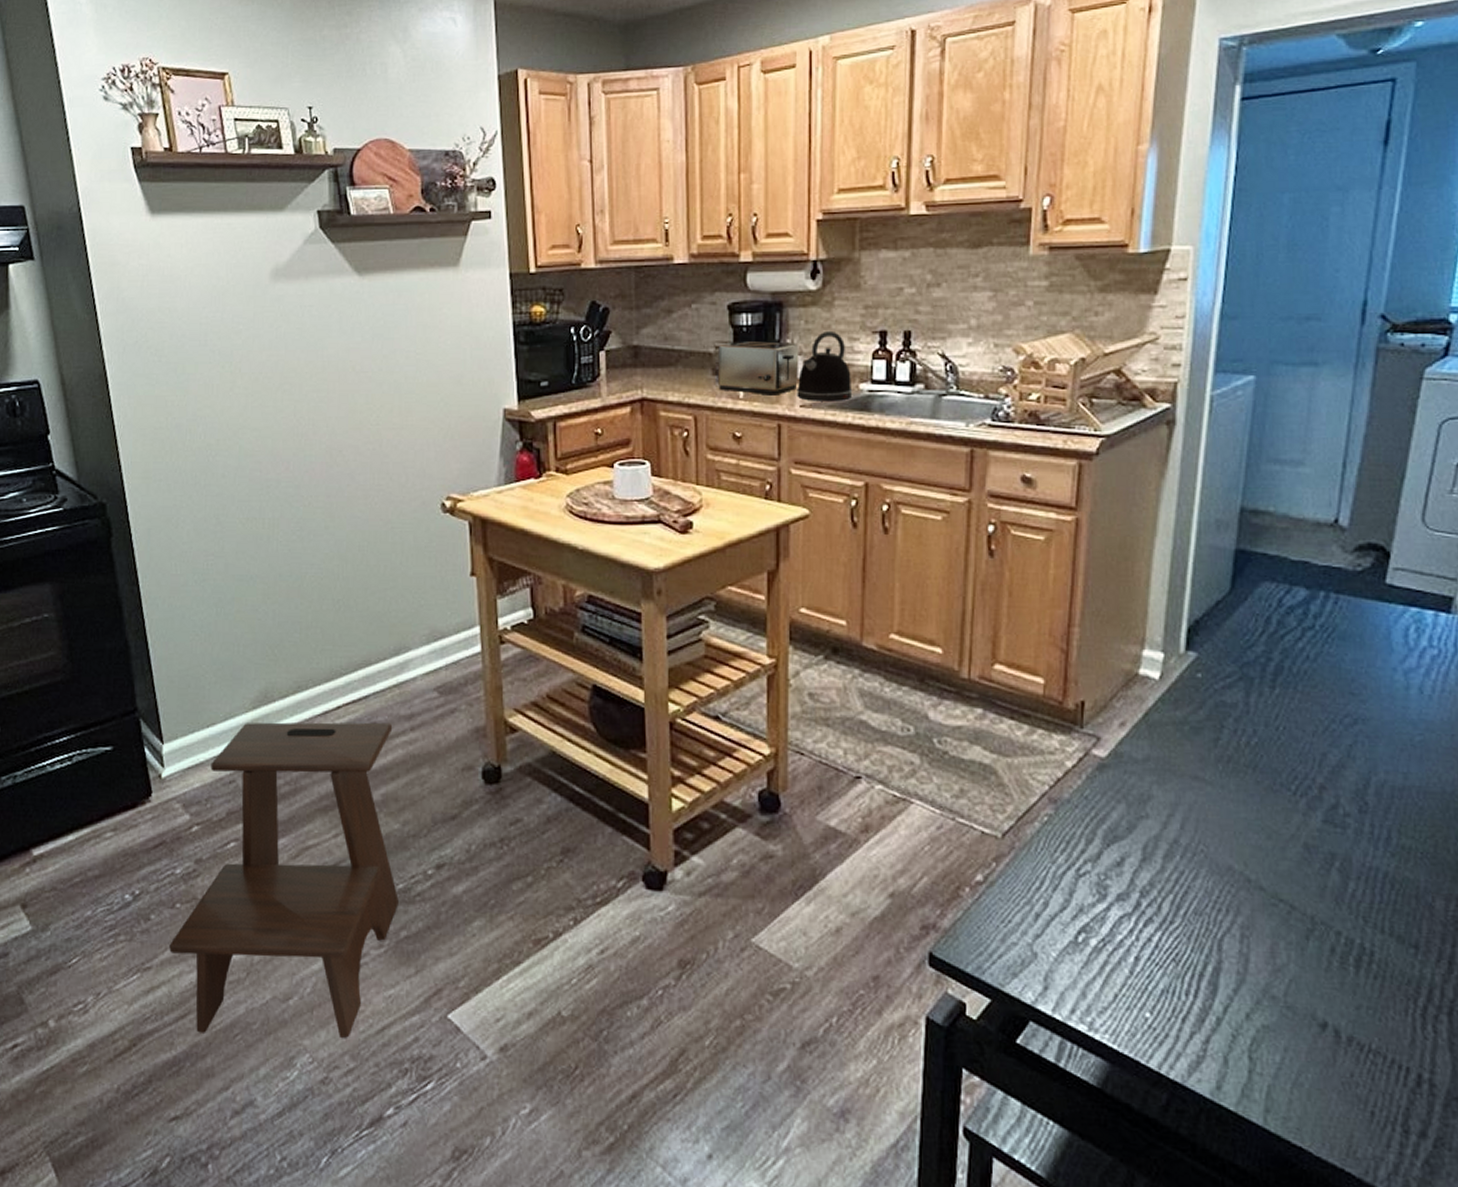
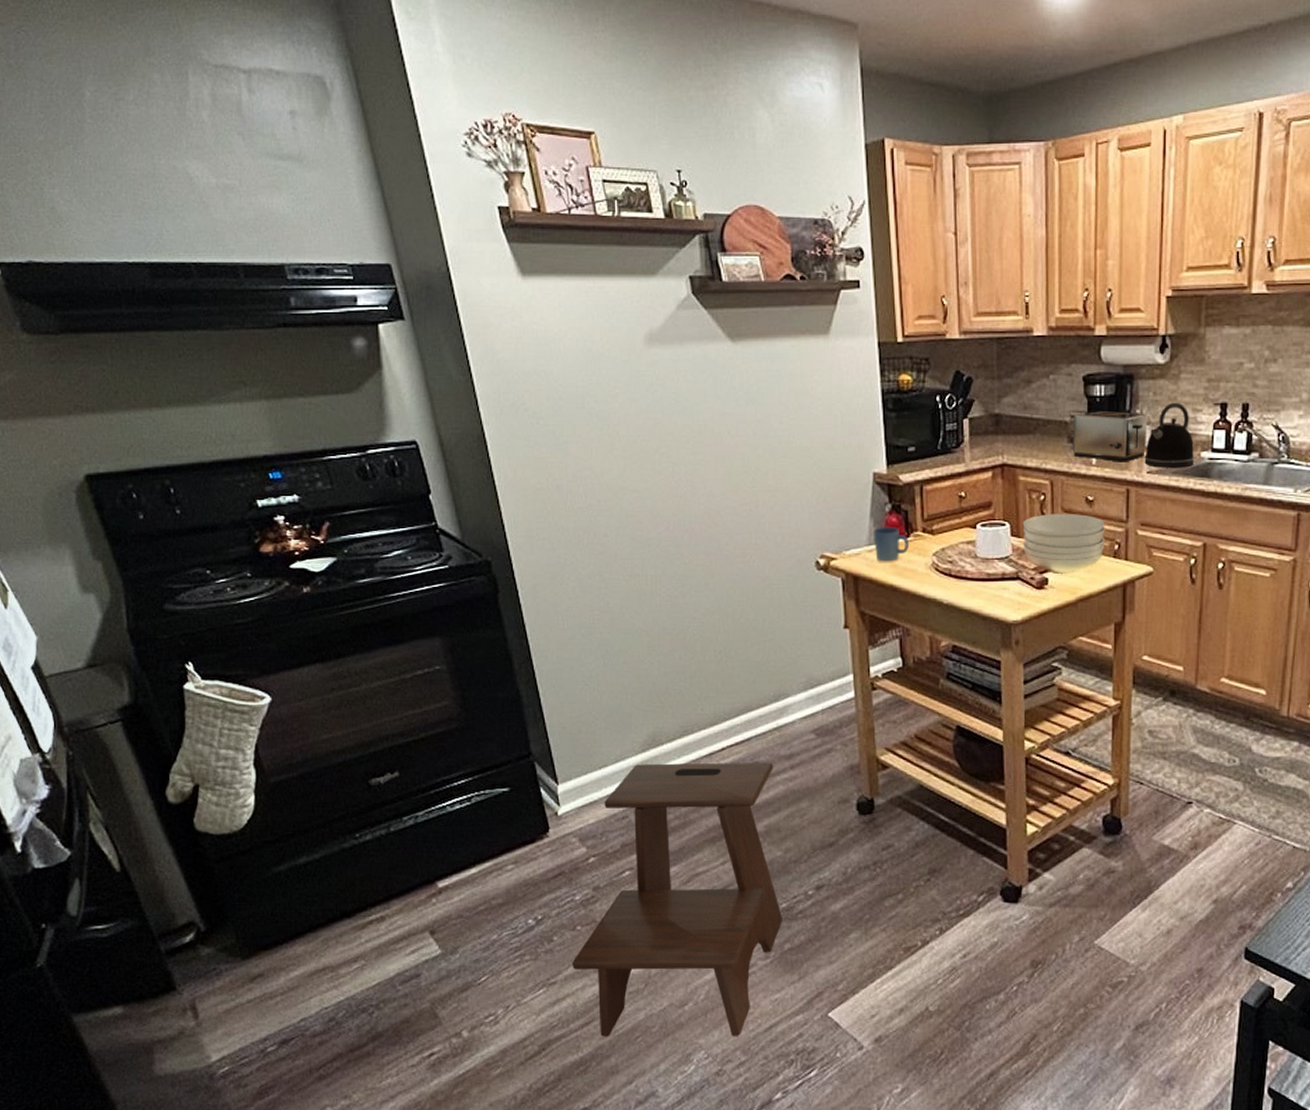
mug: none [503,466,541,505] -> present [874,527,909,563]
bowl: none [664,452,755,517] -> present [1022,514,1105,574]

